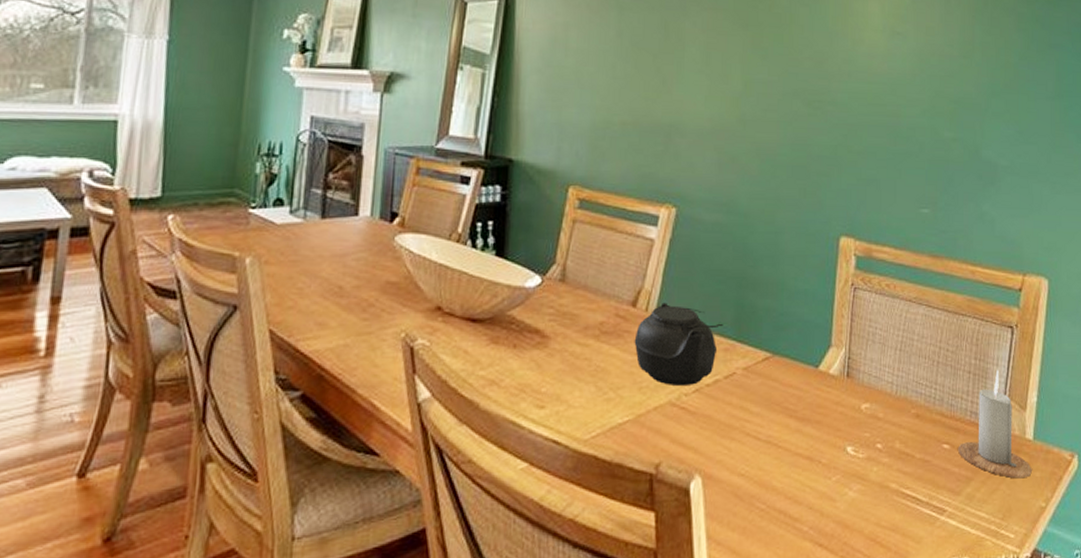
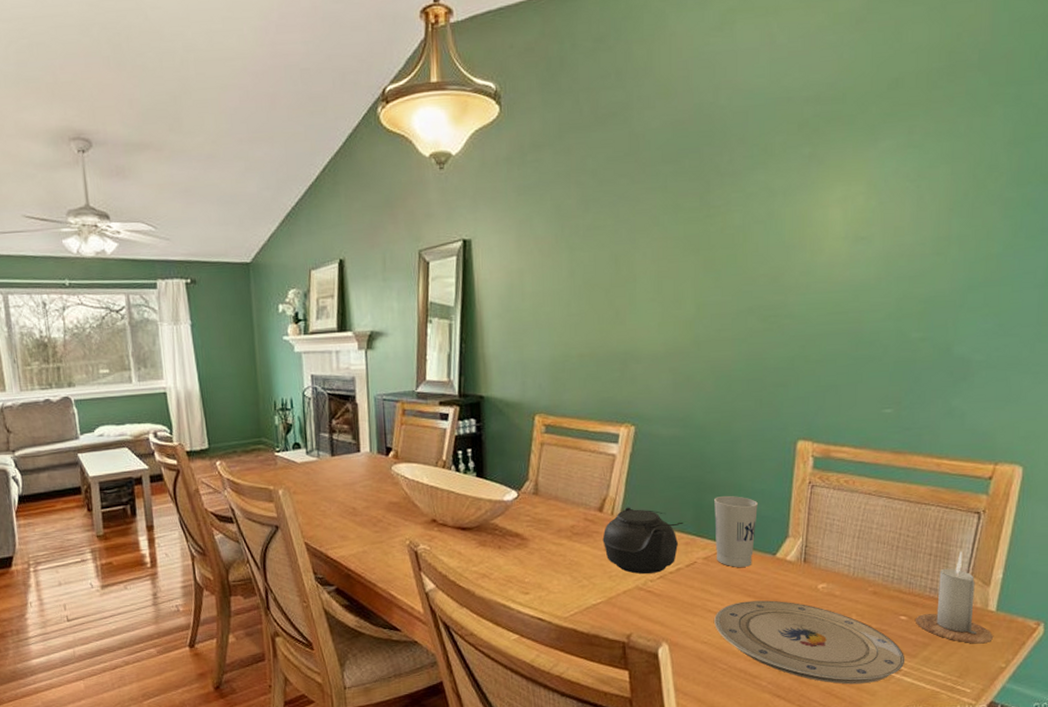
plate: none [753,422,950,529] -> present [714,600,905,685]
cup: none [756,295,801,381] -> present [714,496,758,567]

